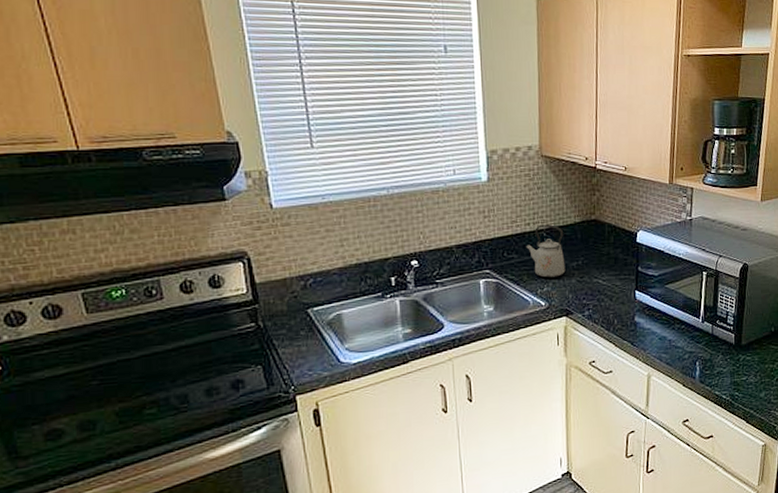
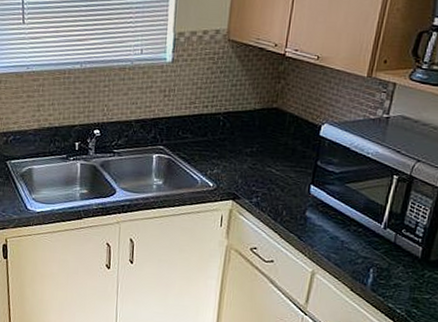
kettle: present [525,224,566,279] -> none [200,108,242,162]

